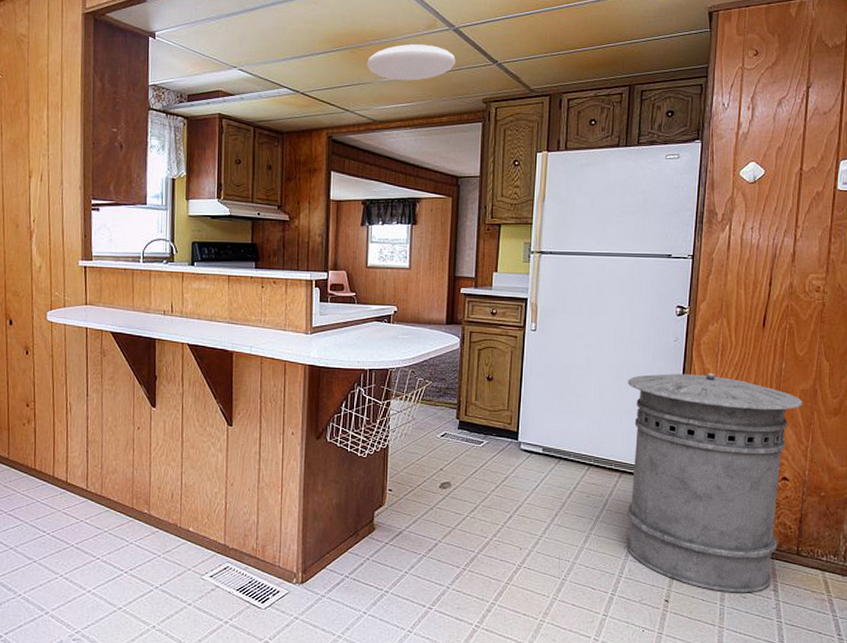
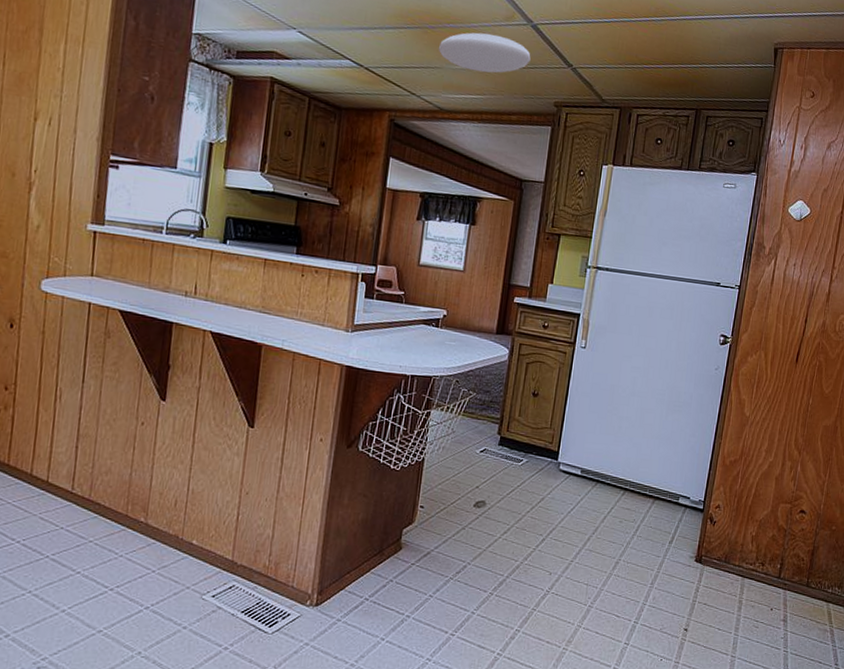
trash can: present [626,373,802,593] -> none [653,401,824,623]

